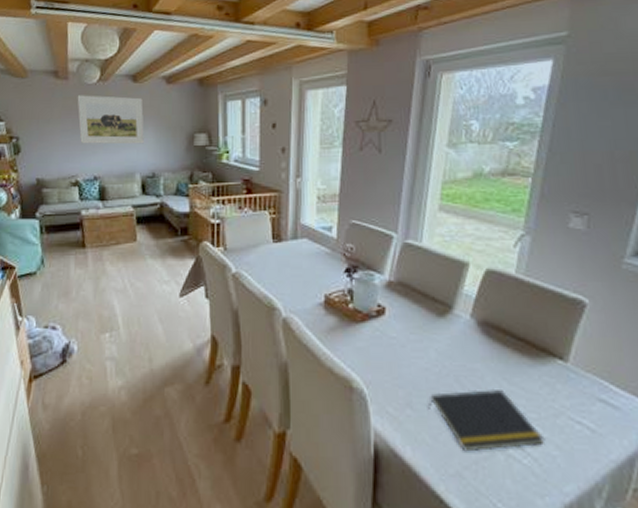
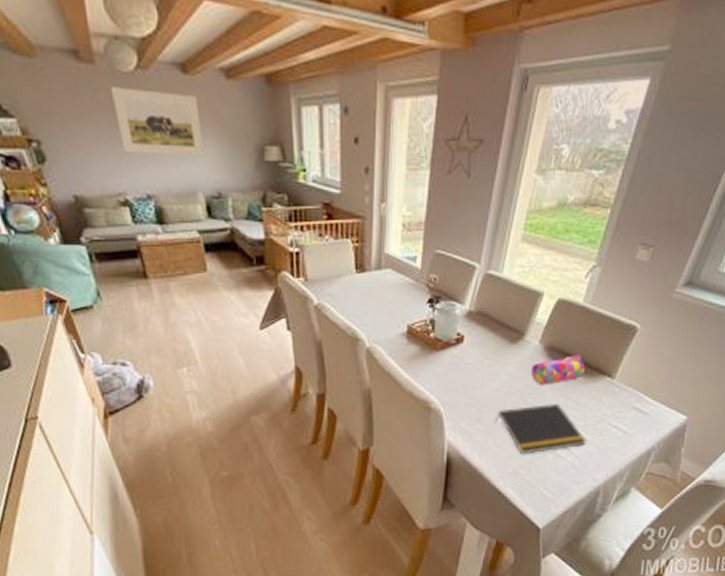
pencil case: none [465,331,529,367] -> present [531,354,585,386]

